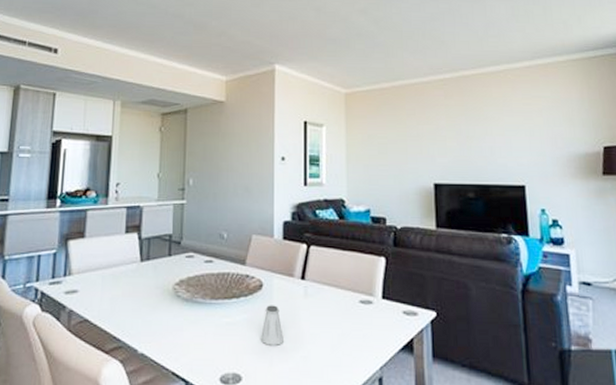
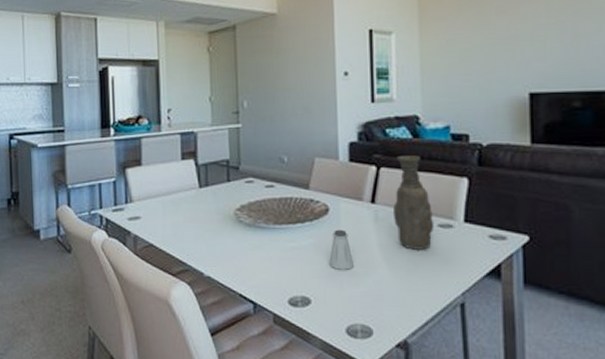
vase: none [320,236,357,325] -> present [392,156,435,250]

